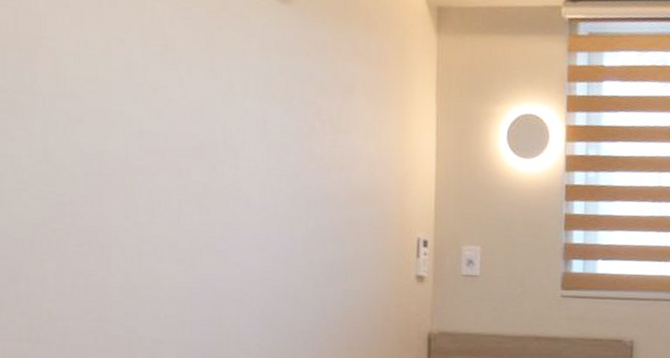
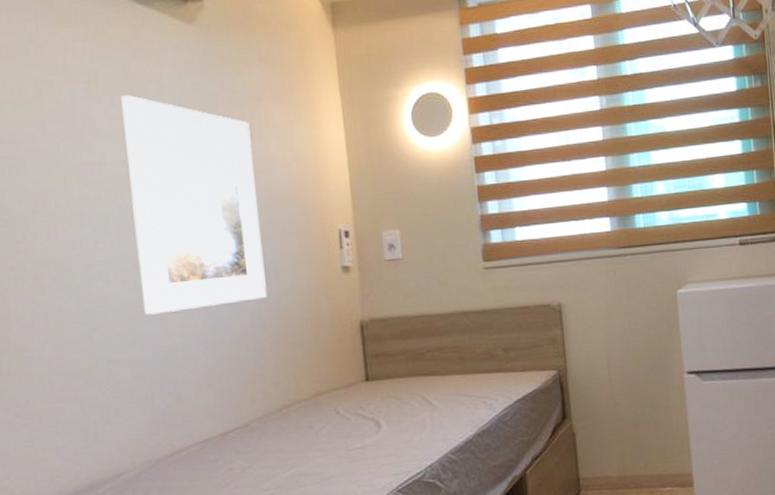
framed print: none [198,66,336,299] -> present [121,95,267,315]

